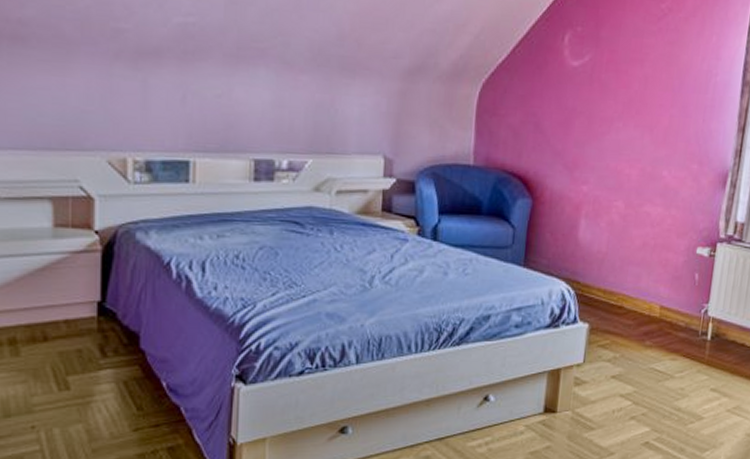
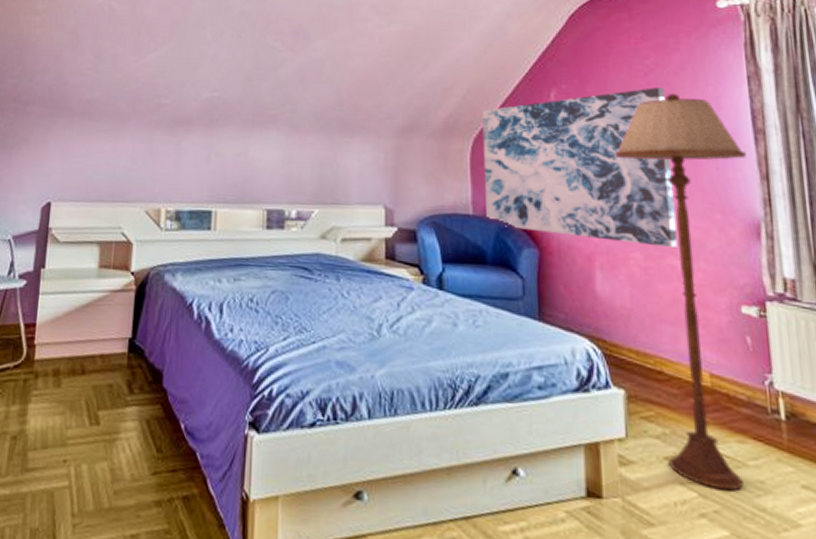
wall art: none [486,34,673,196] -> present [482,87,678,247]
floor lamp: none [614,42,731,398] -> present [614,94,746,491]

